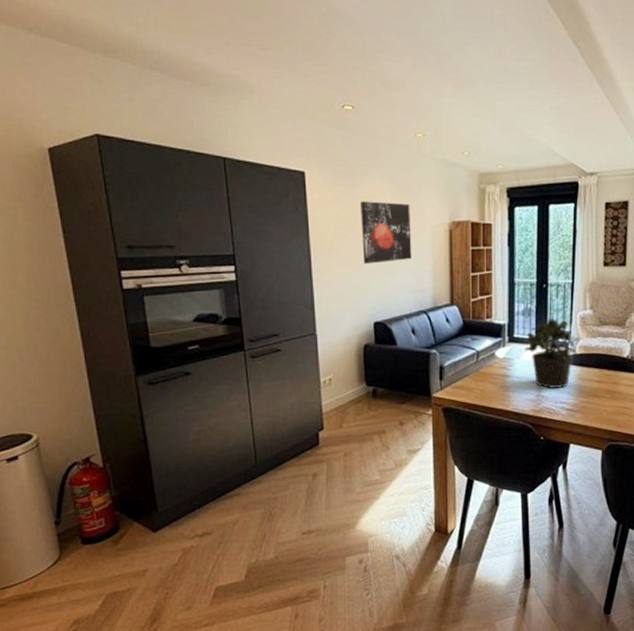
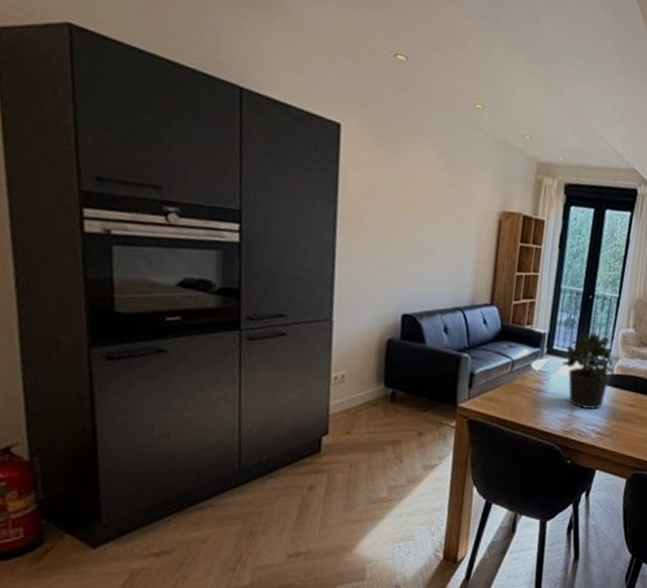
wall art: present [361,201,412,264] -> none [398,170,459,248]

